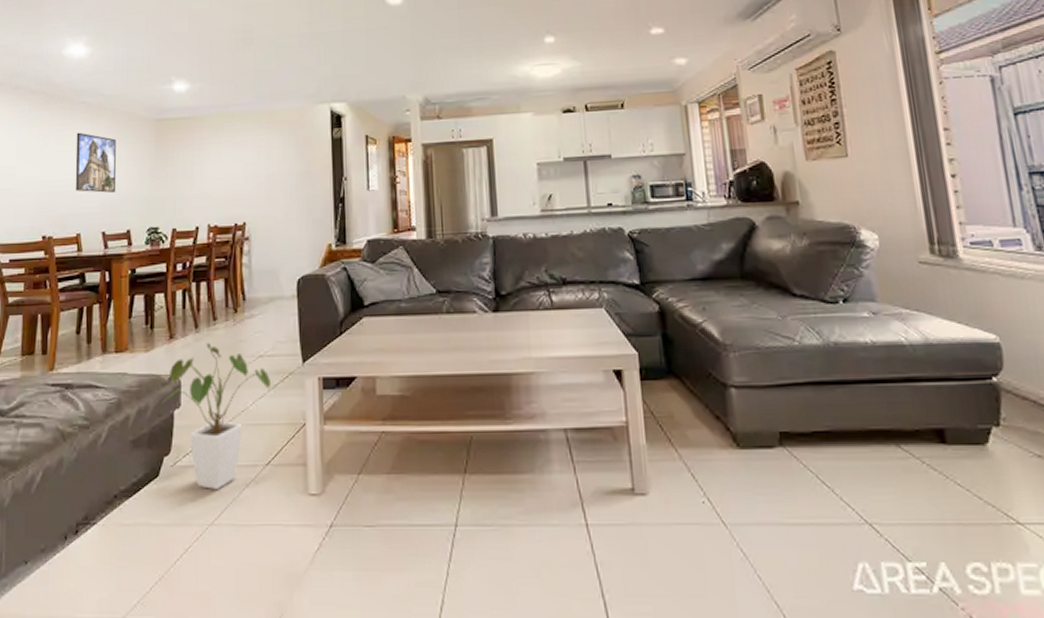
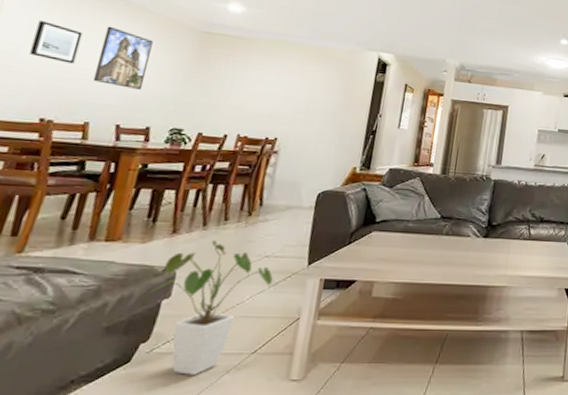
wall art: none [22,139,59,177] -> present [29,21,83,64]

